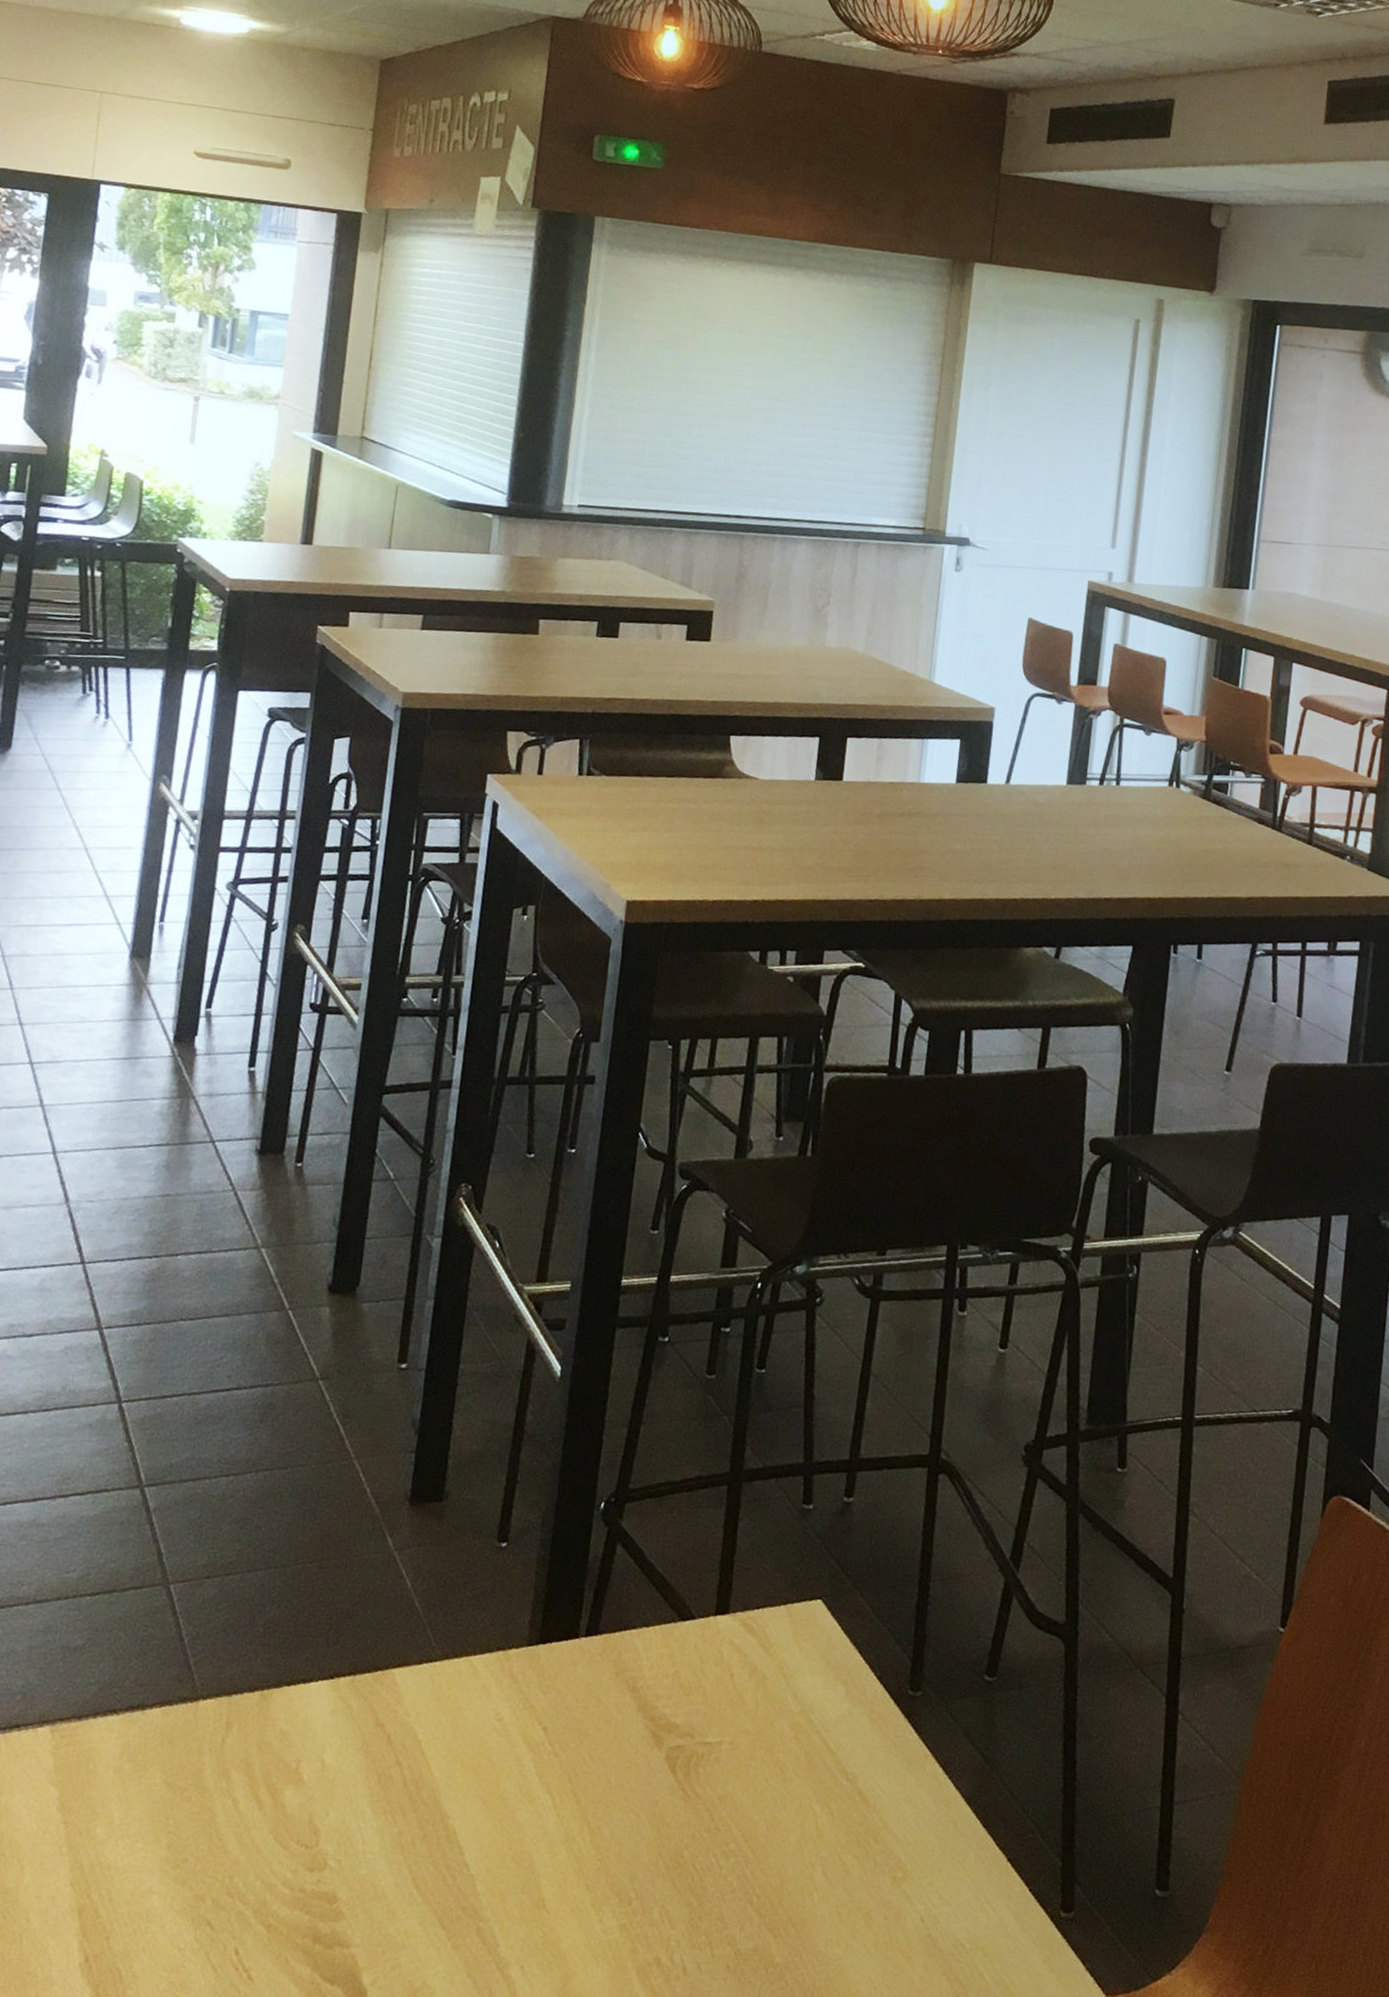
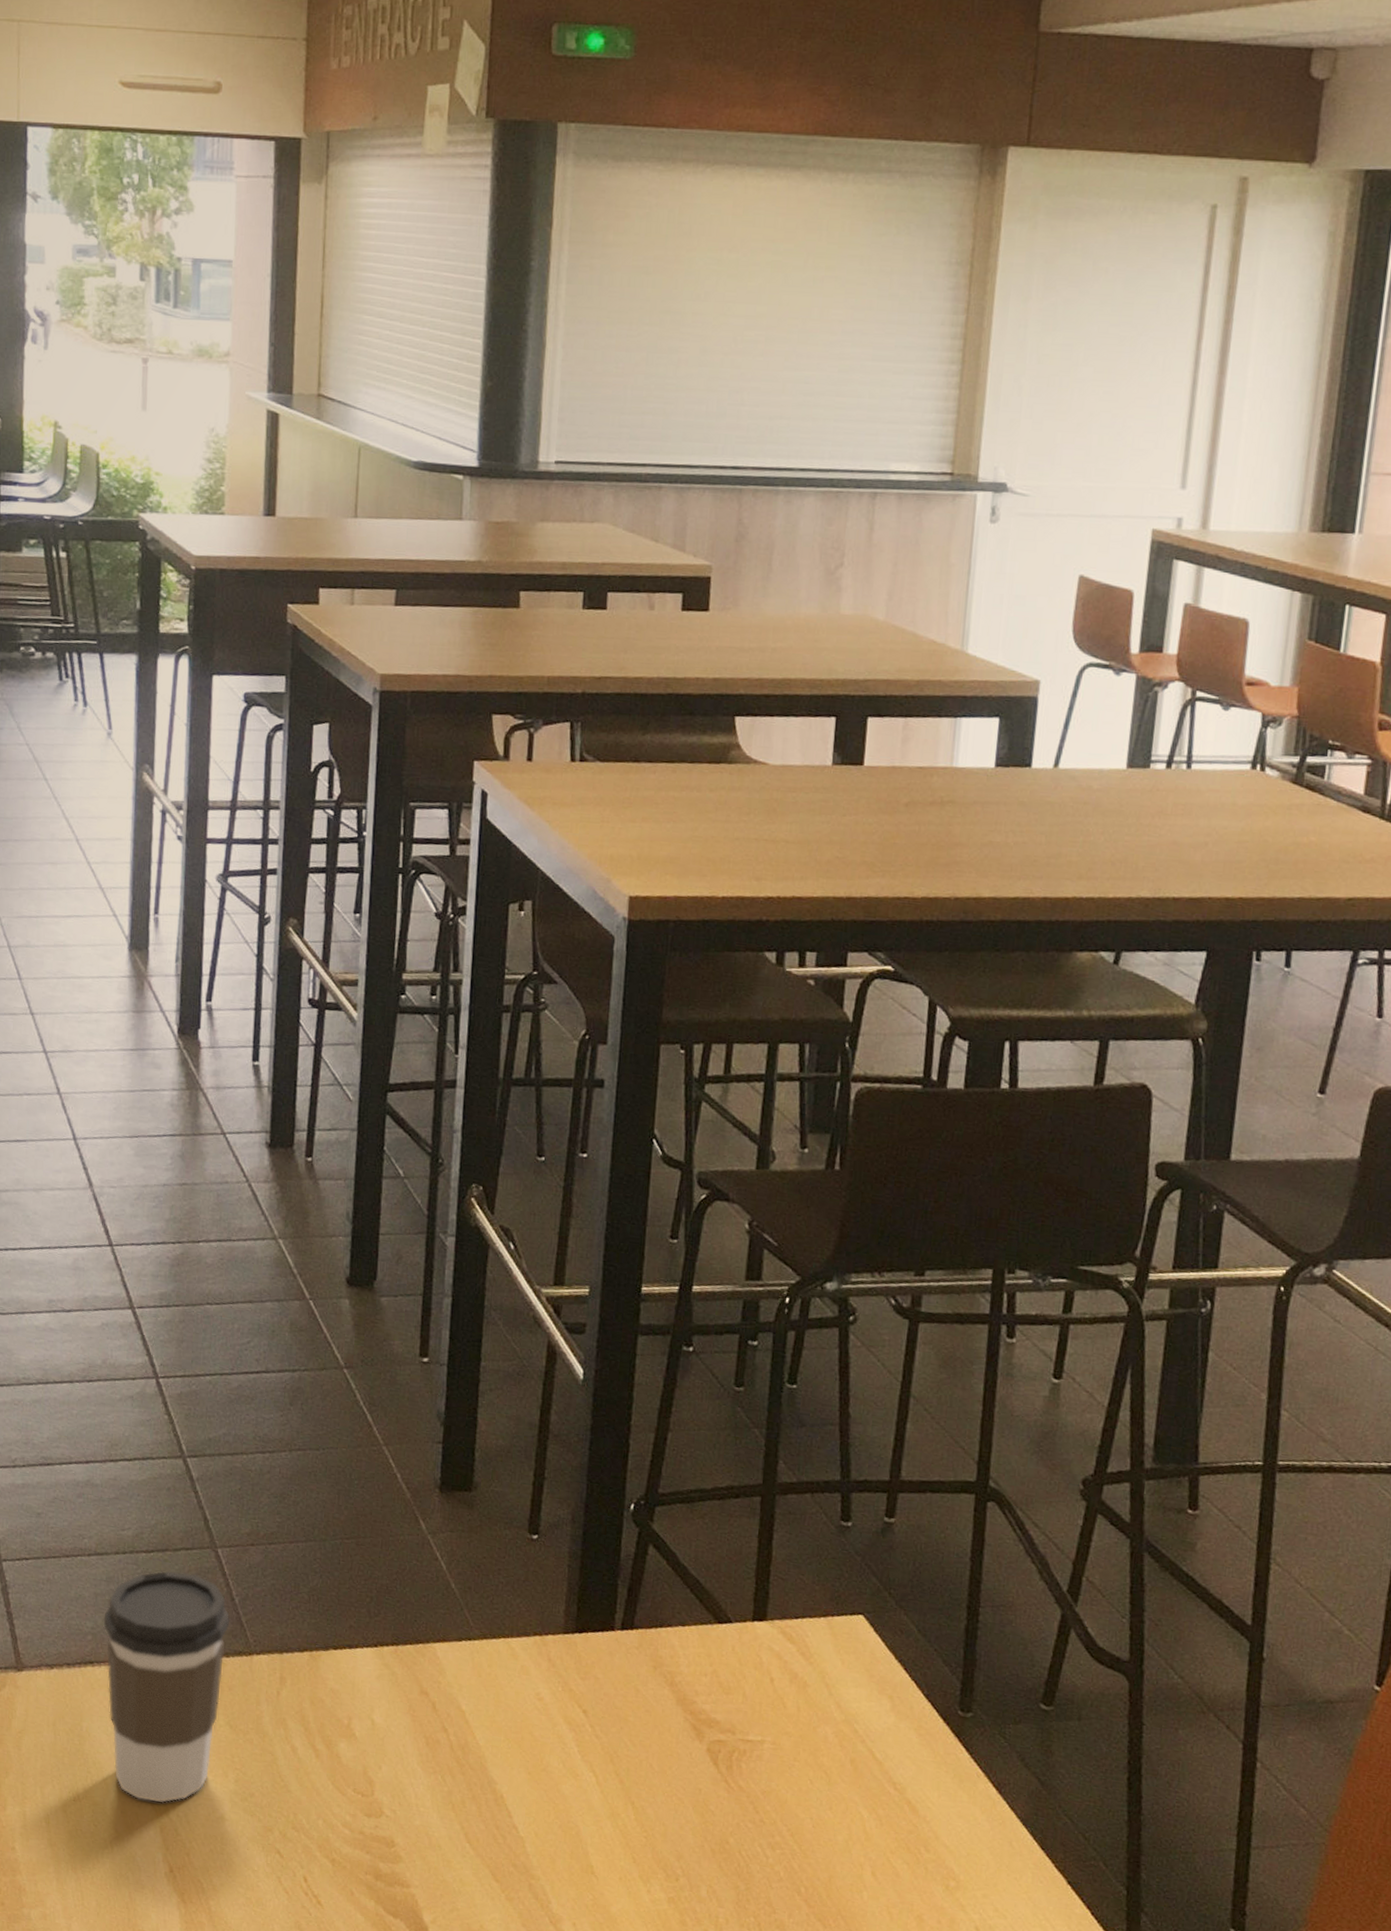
coffee cup: none [32,1614,178,1882] -> present [103,1570,230,1804]

